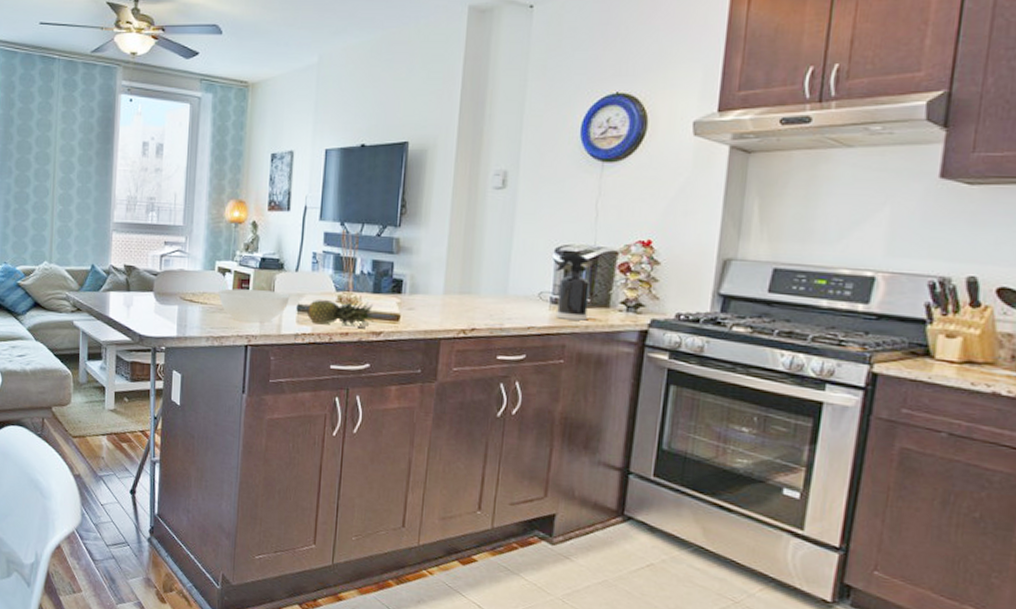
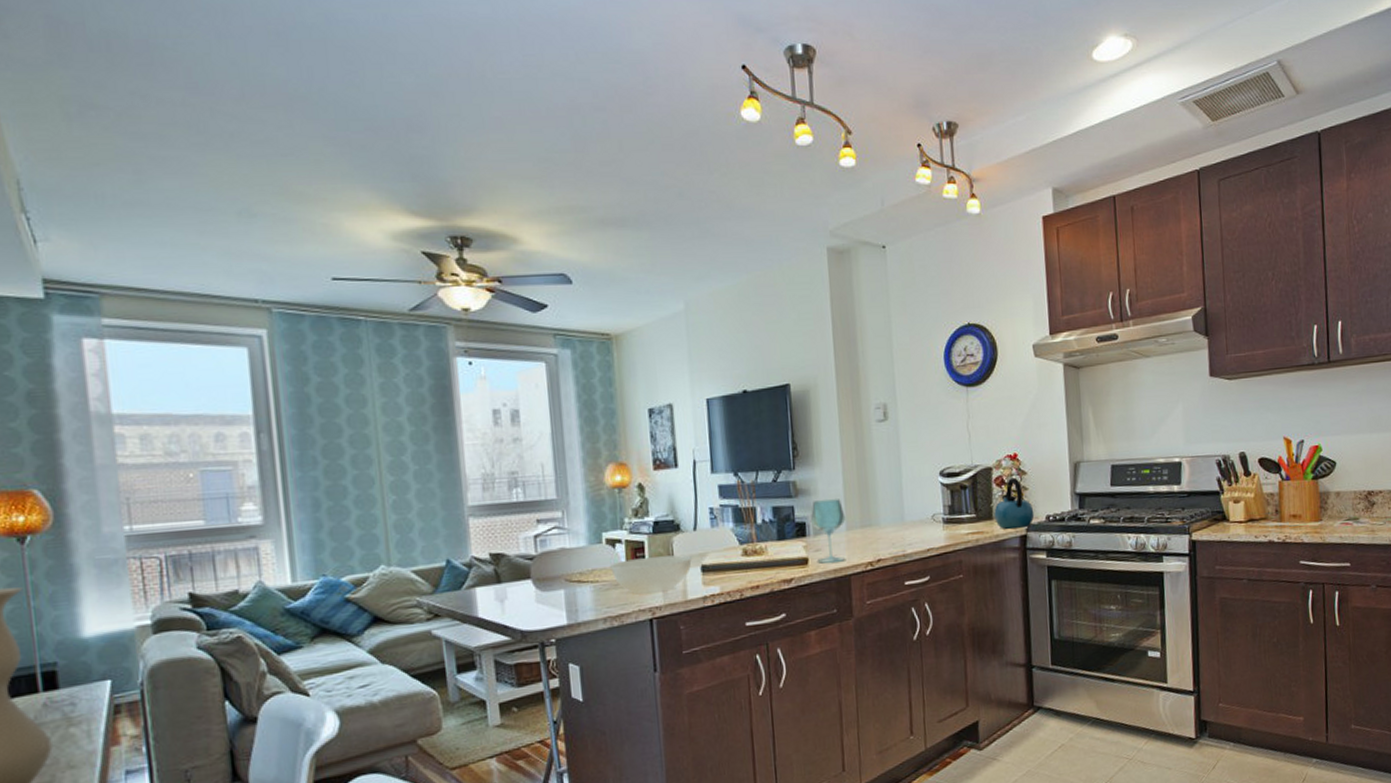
fruit: present [307,299,375,329] -> none [713,550,784,582]
wine glass: none [408,260,445,325] -> present [810,499,846,564]
spray bottle: present [555,253,590,321] -> none [943,473,976,537]
kettle: none [611,266,662,323] -> present [994,477,1035,530]

